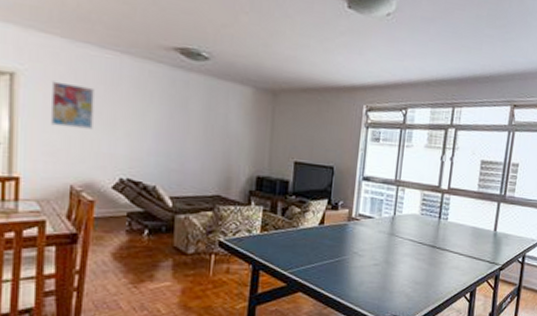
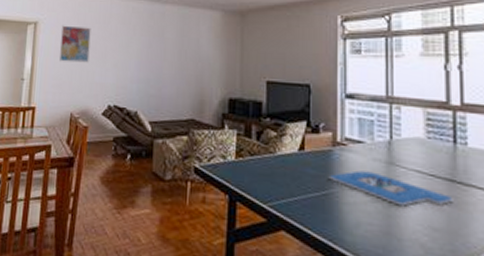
board game: none [342,241,433,267] -> present [328,170,453,206]

